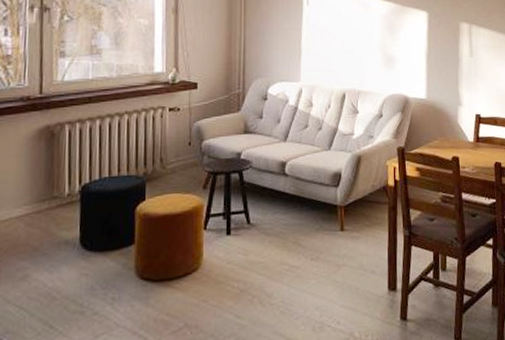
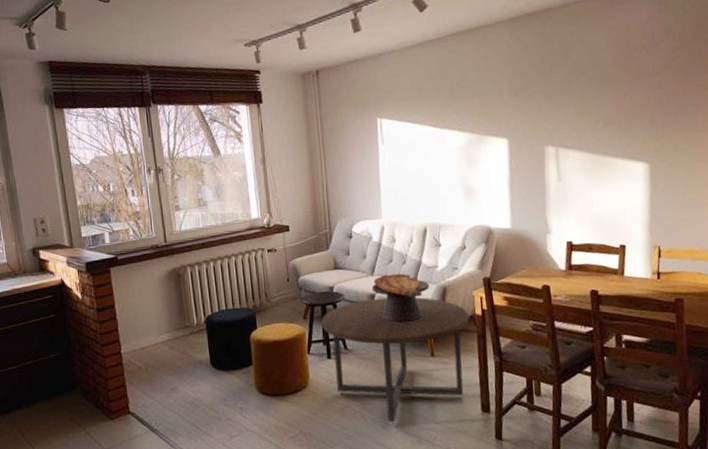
coffee table: none [224,166,381,311] -> present [321,297,469,425]
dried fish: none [283,140,344,195] -> present [371,273,429,324]

